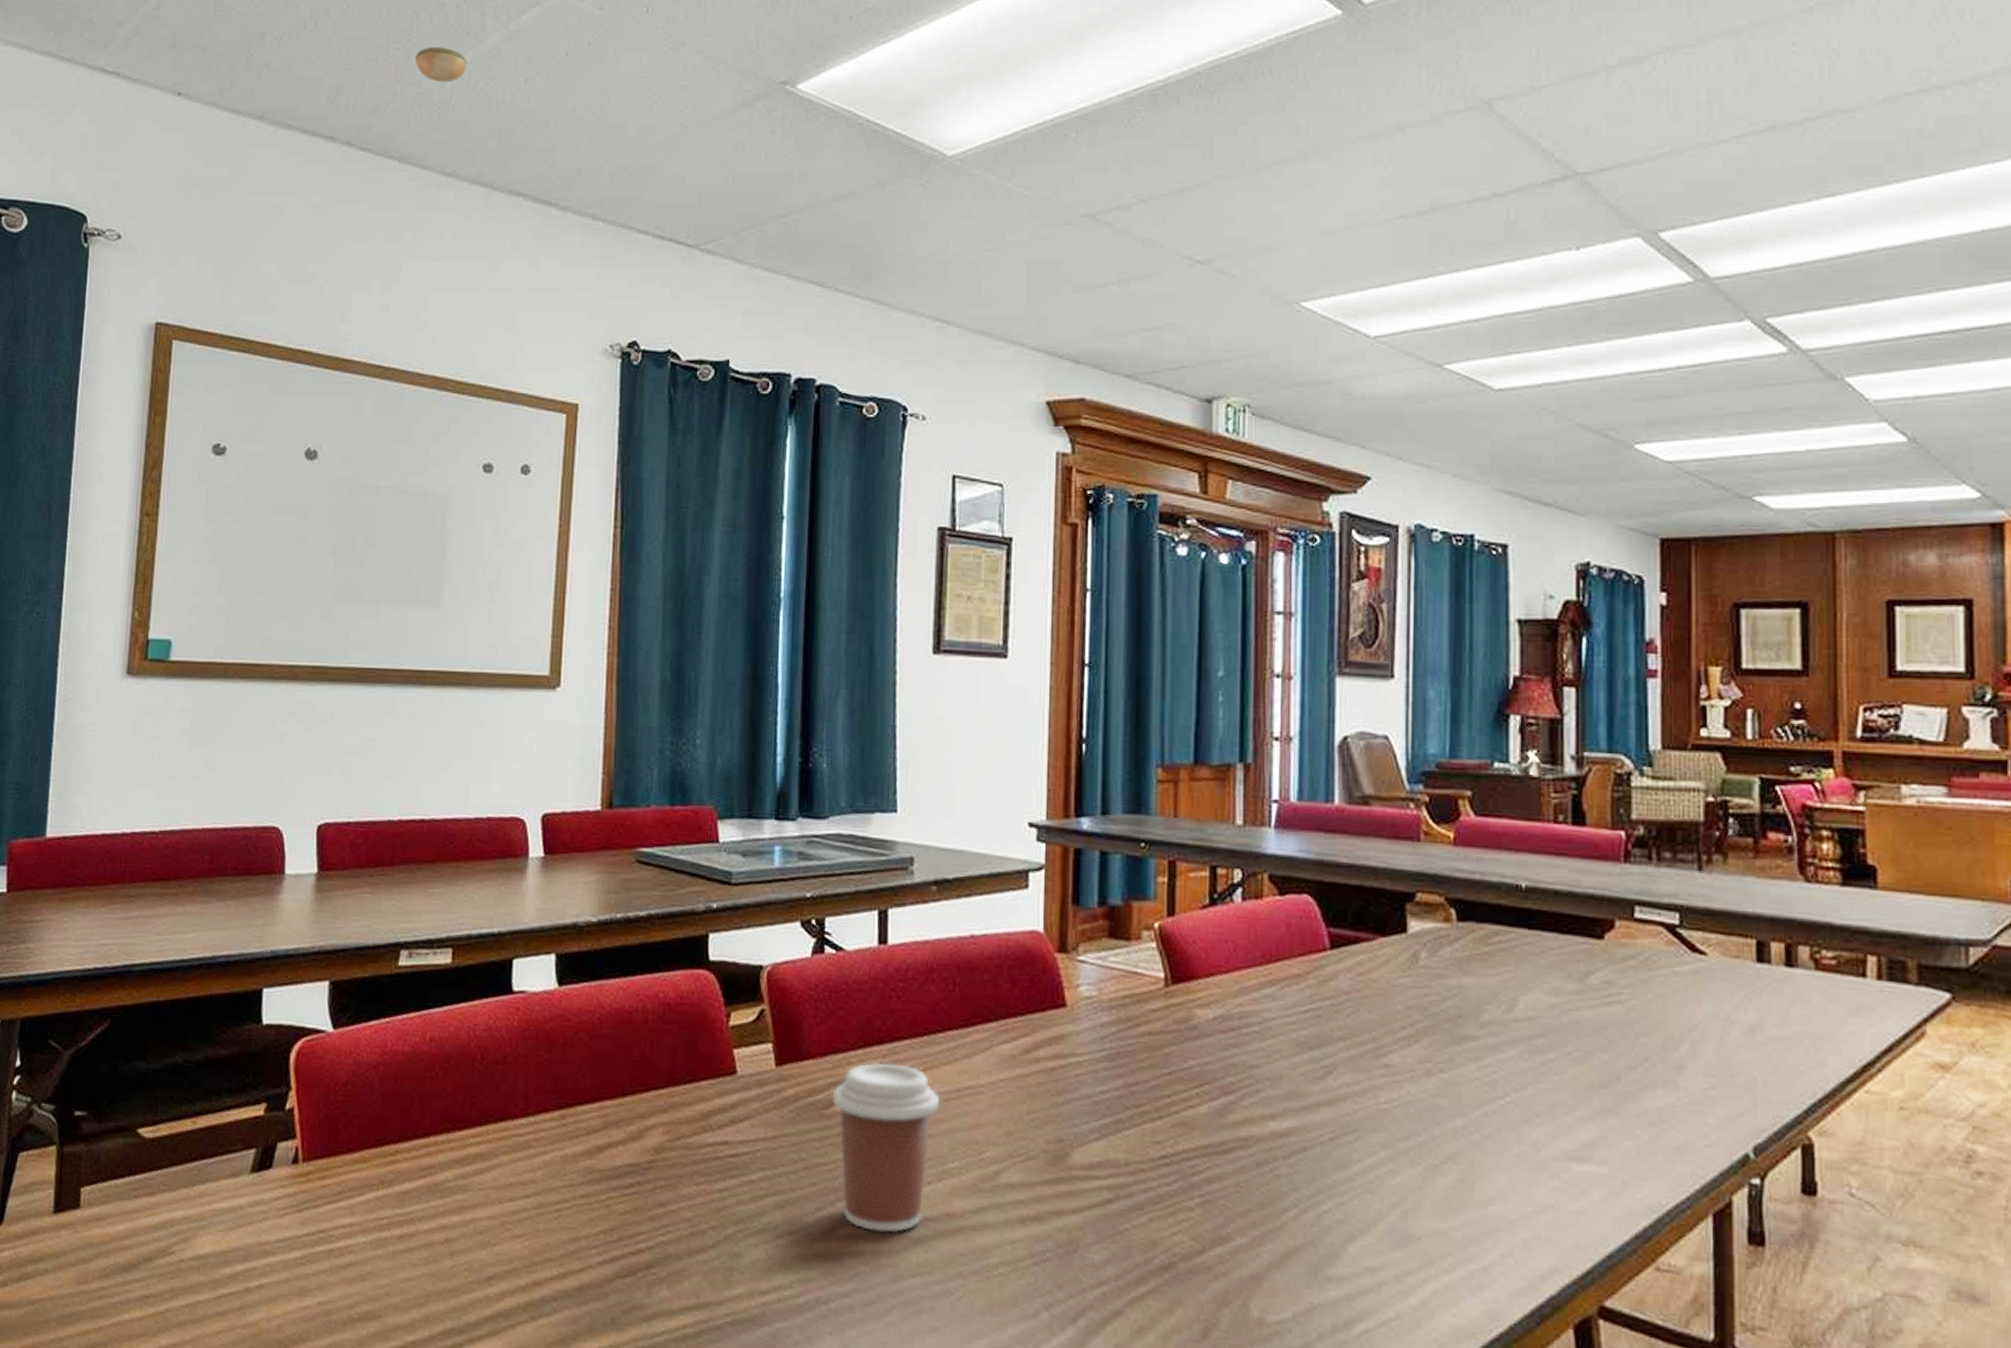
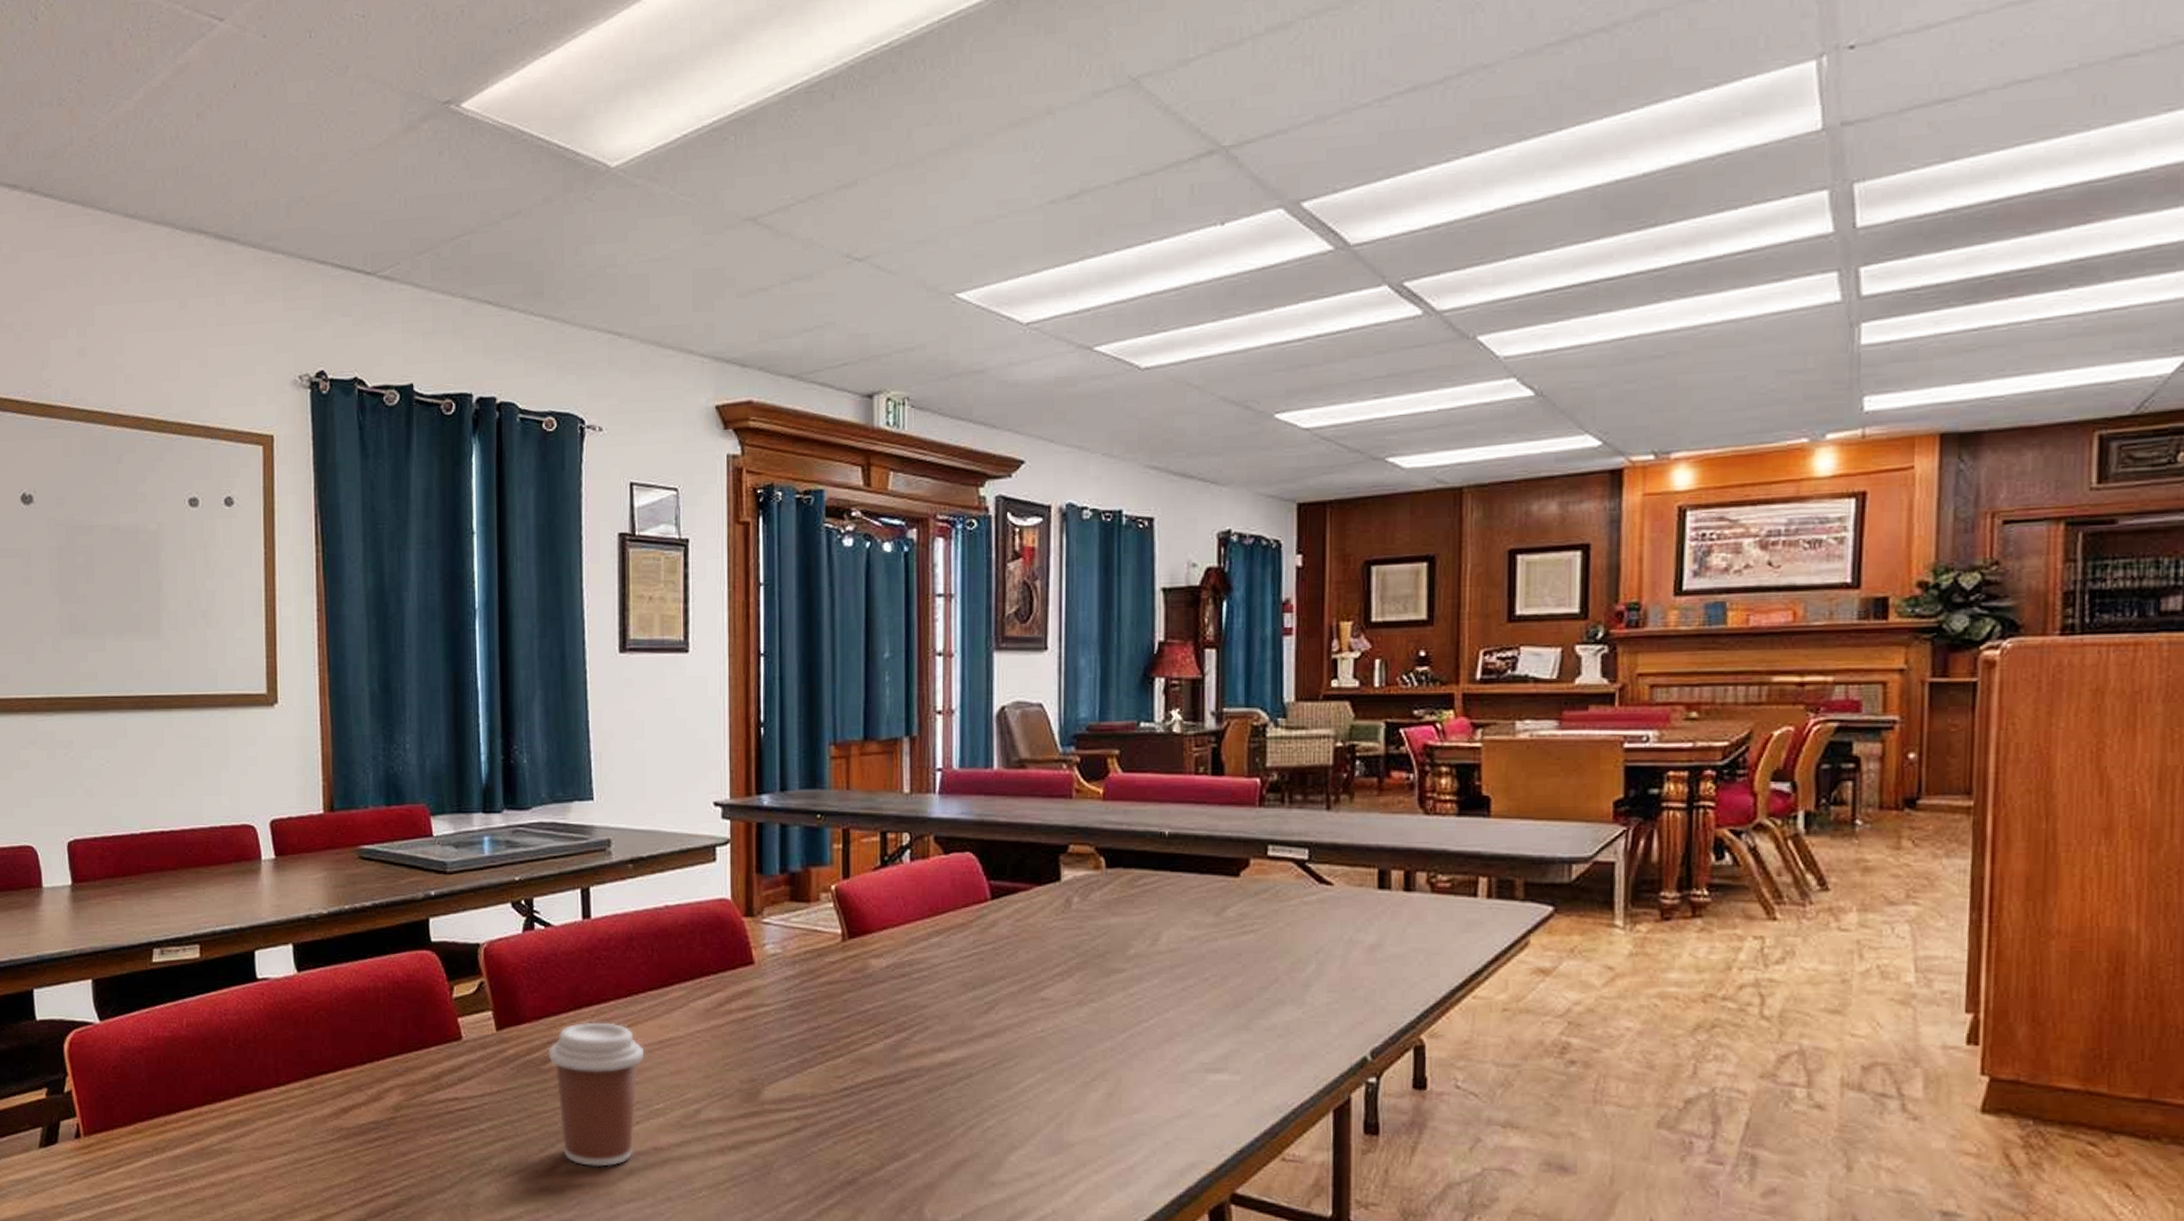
smoke detector: present [415,47,467,83] -> none [88,86,139,123]

